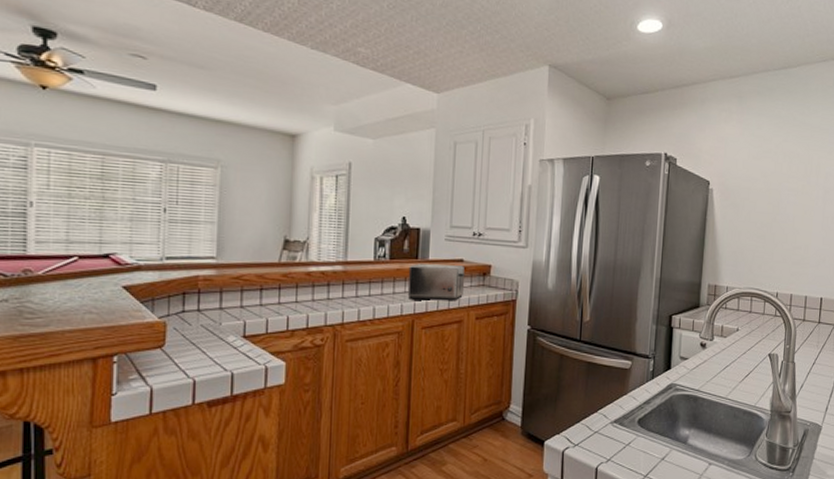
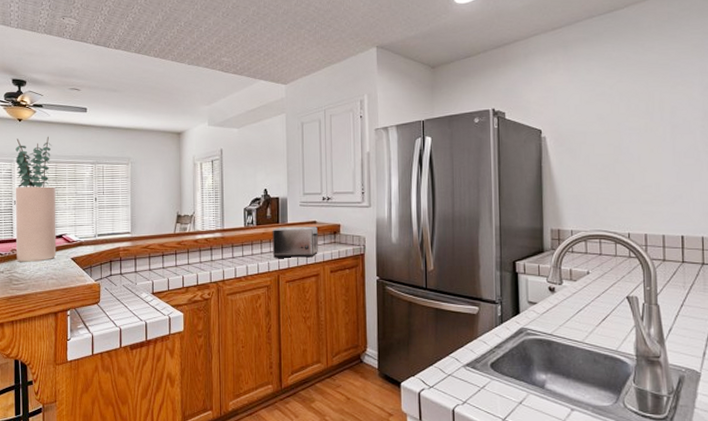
vase: none [30,113,101,289] -> present [15,136,57,262]

